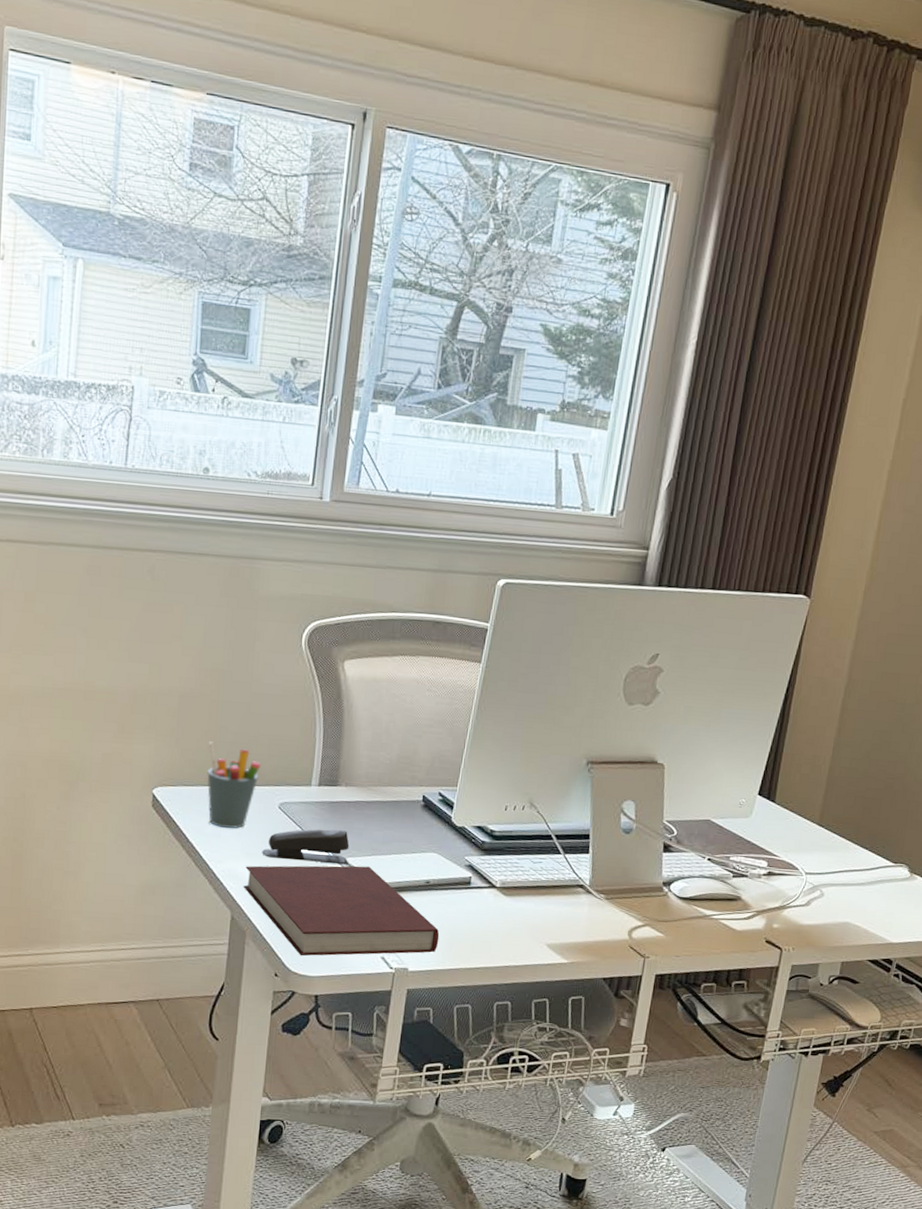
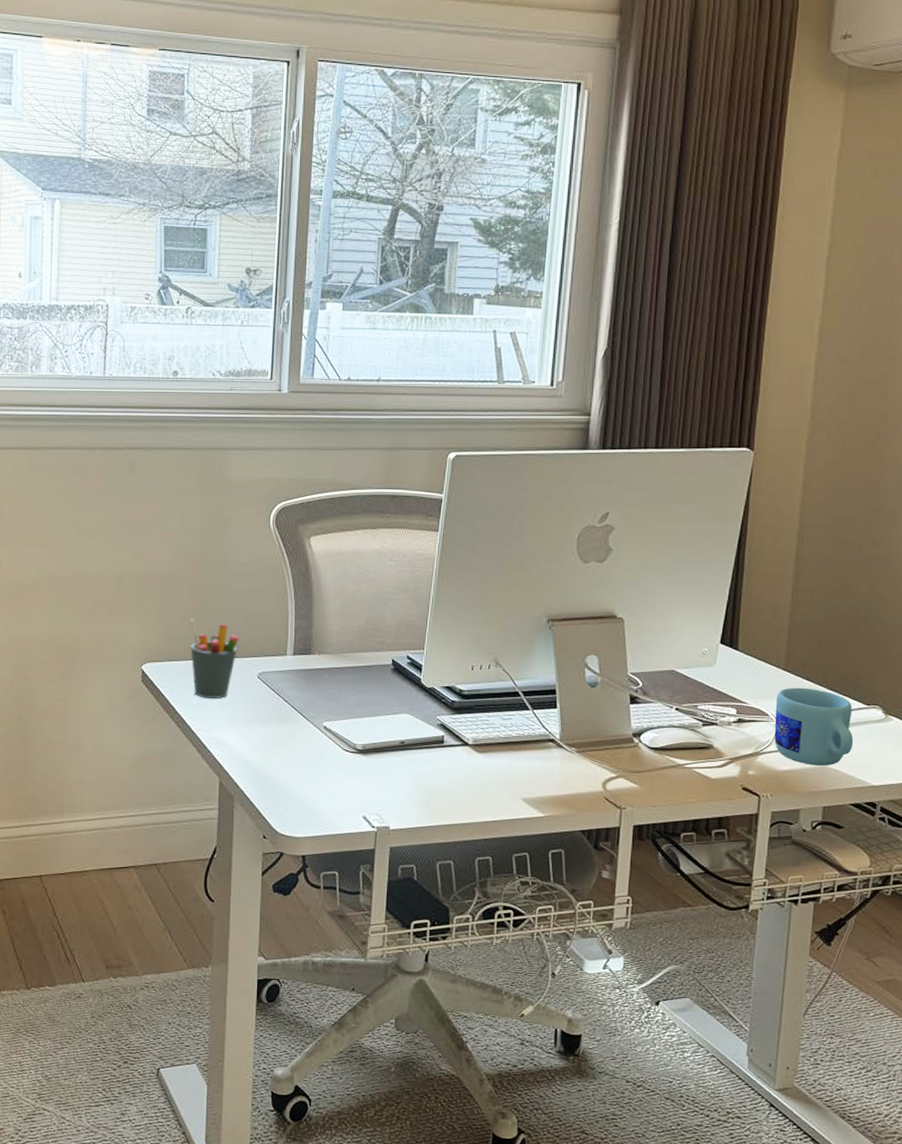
notebook: present [243,865,440,956] -> none [229,729,417,818]
stapler: present [262,829,350,865] -> none [244,696,326,729]
mug: none [801,842,880,922] -> present [774,687,854,766]

